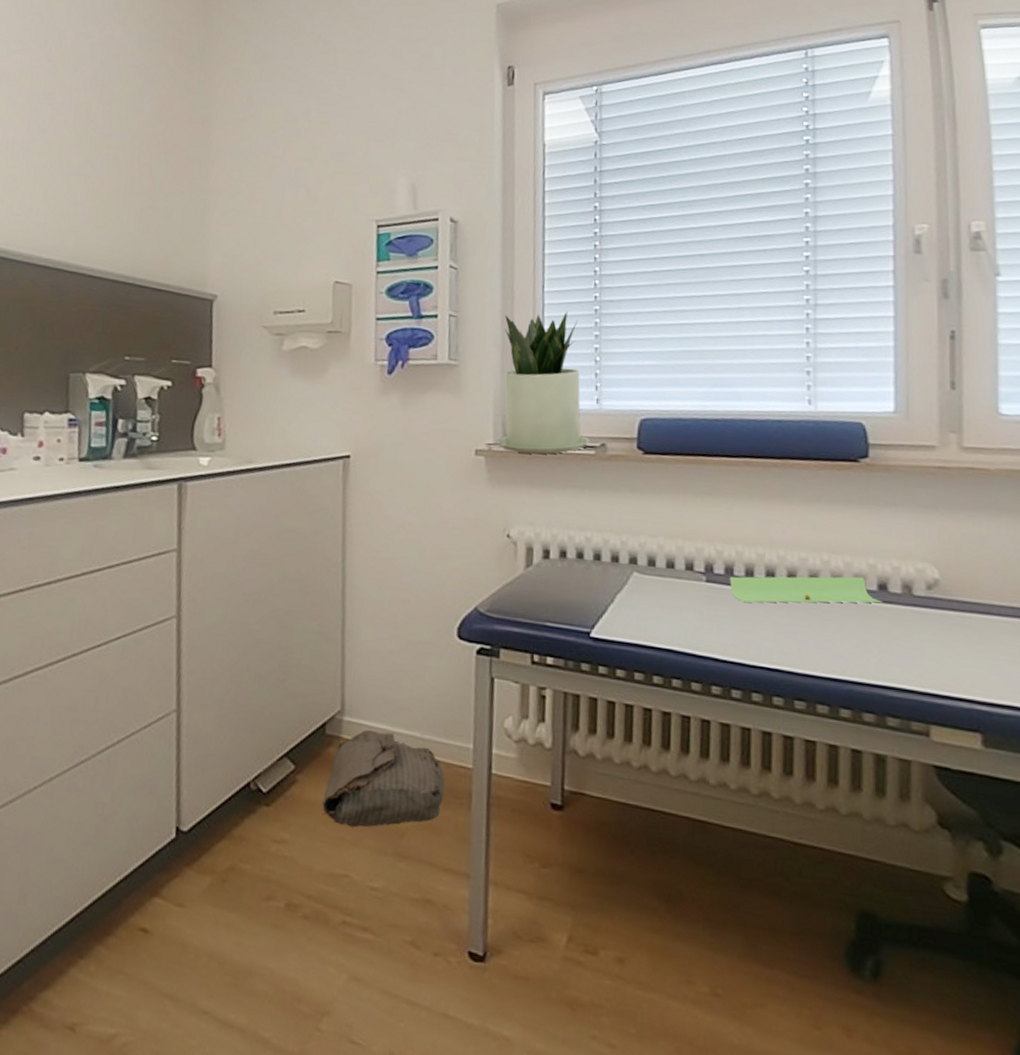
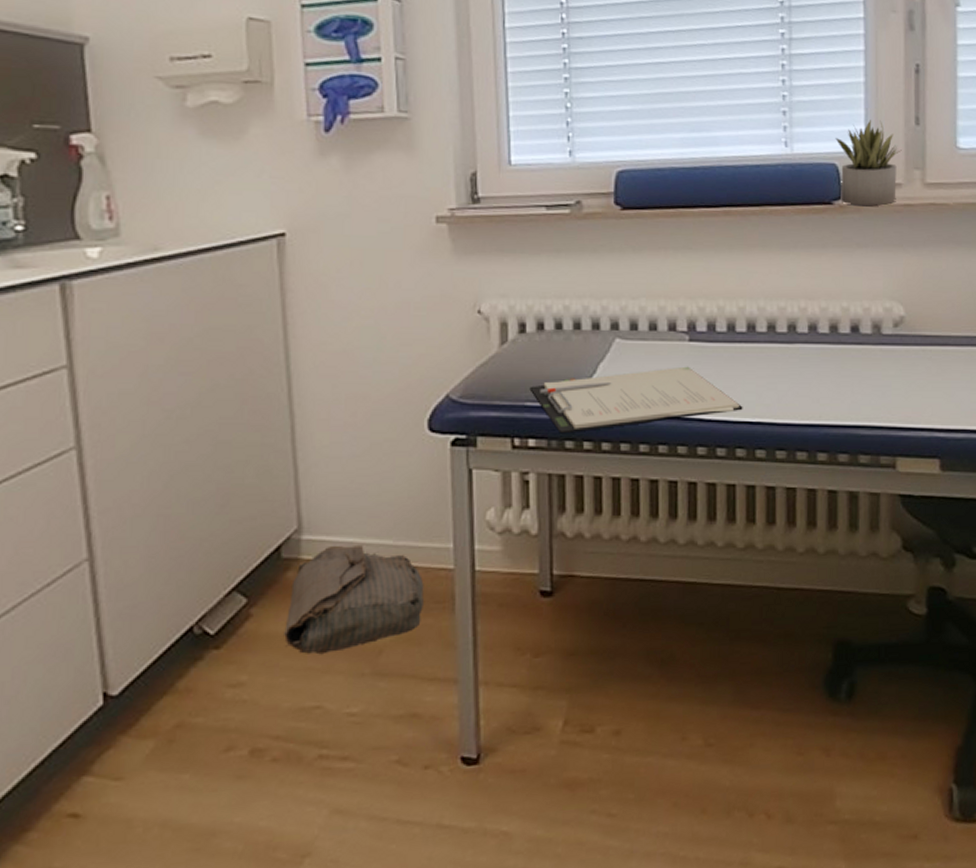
planter: present [497,311,590,455] -> none [460,50,563,218]
clipboard: none [550,604,760,657] -> present [529,366,743,434]
paper towel: present [729,576,883,603] -> none [711,321,855,358]
succulent plant: none [862,382,935,467] -> present [835,119,902,207]

